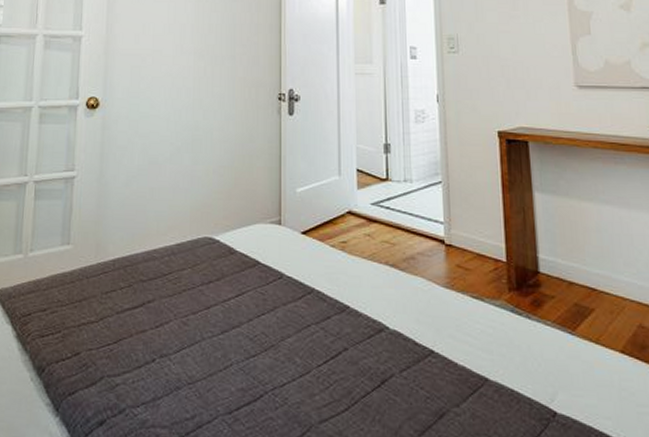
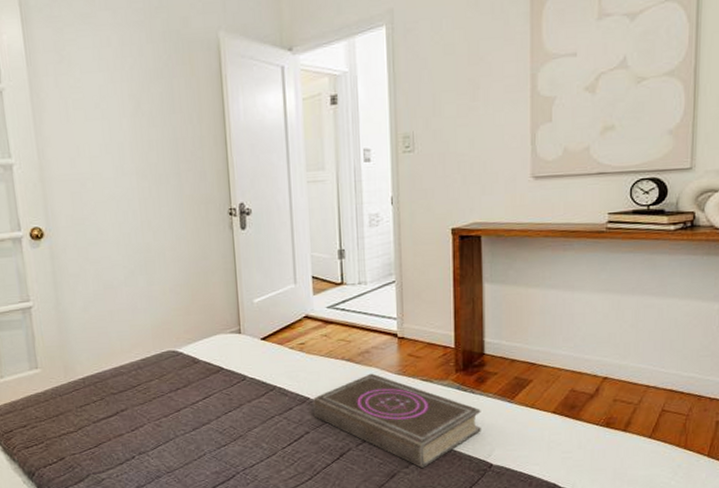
book: none [353,283,541,408] -> present [312,373,481,468]

